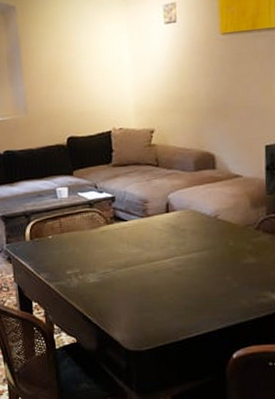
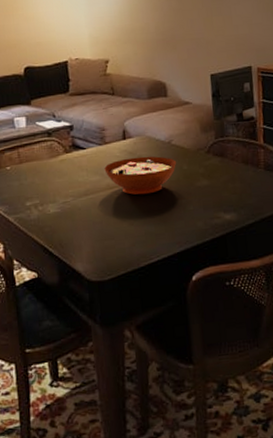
decorative bowl: none [145,230,223,270] -> present [104,156,177,195]

